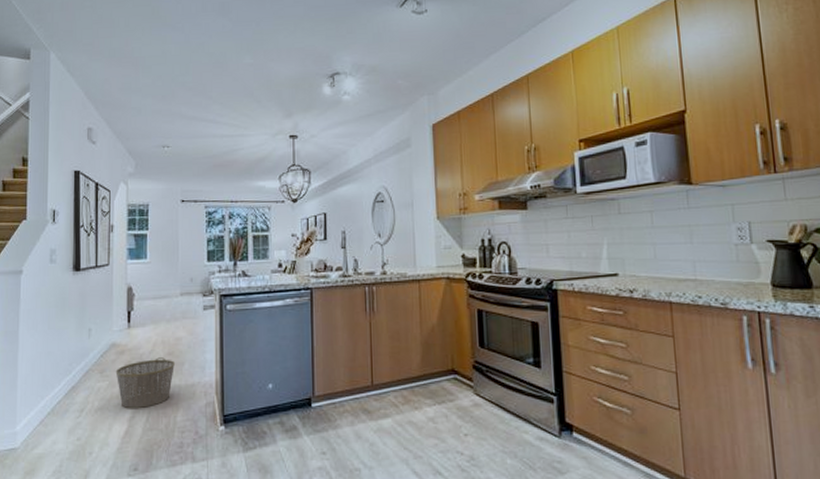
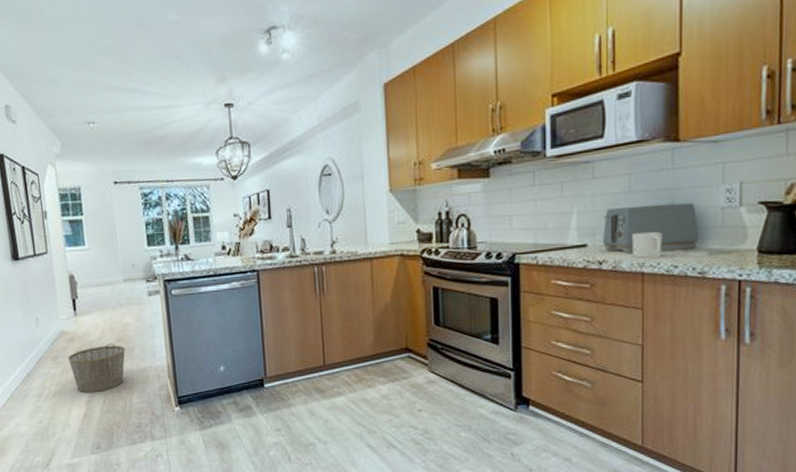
toaster: none [631,238,718,284] -> present [602,202,699,254]
mug: none [657,263,687,289] -> present [631,231,662,259]

